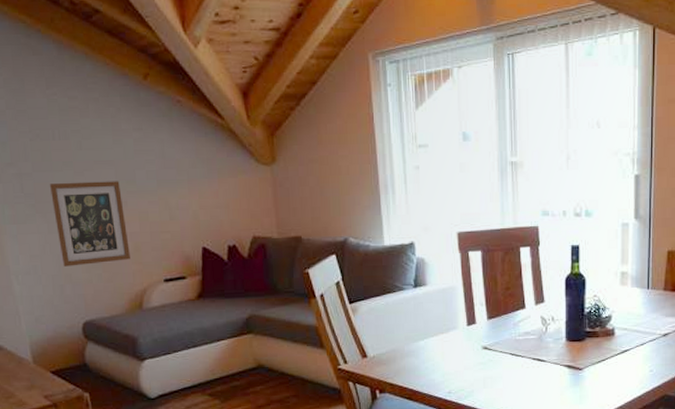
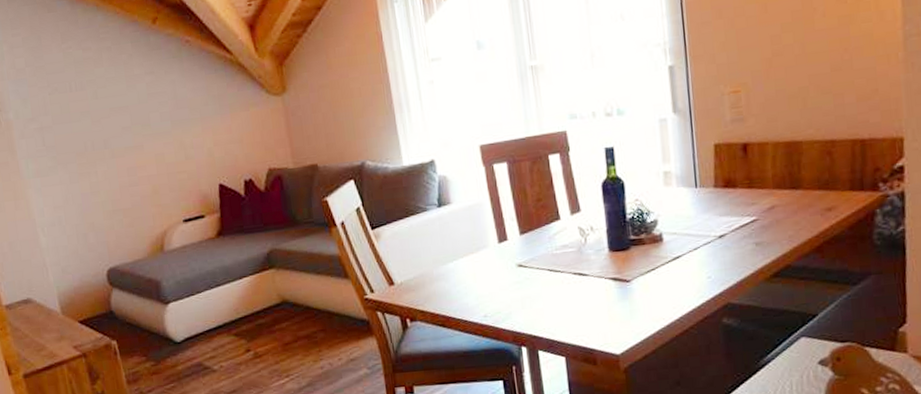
wall art: present [49,181,130,267] -> none [68,125,149,215]

